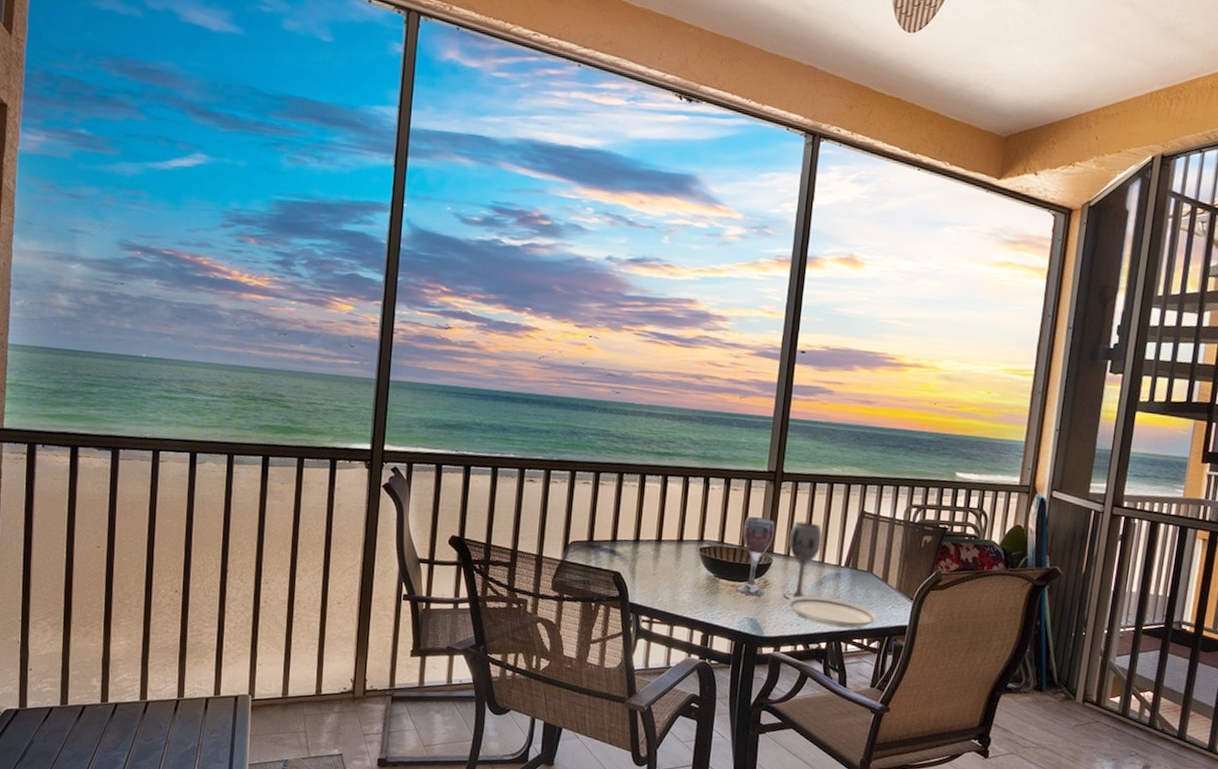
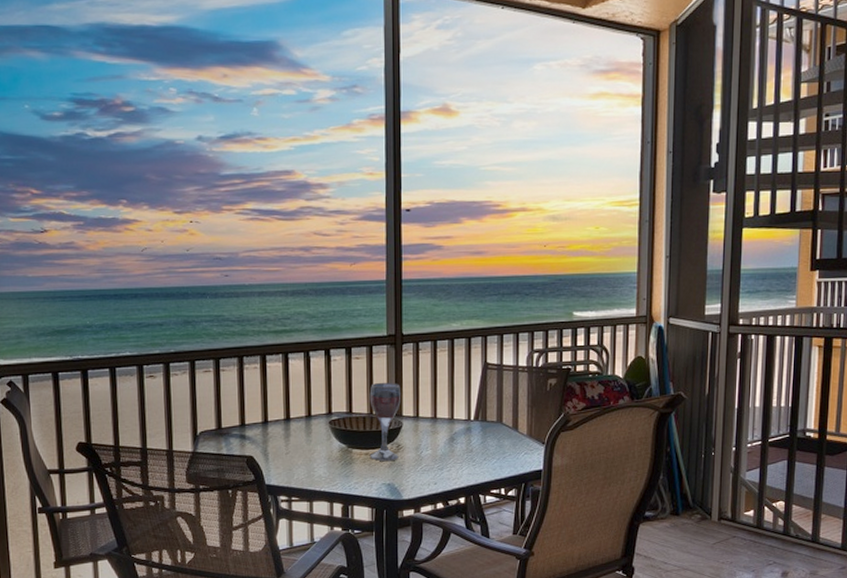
wine glass: present [784,521,823,600] -> none [416,381,449,460]
plate: present [787,595,878,629] -> none [422,452,512,482]

